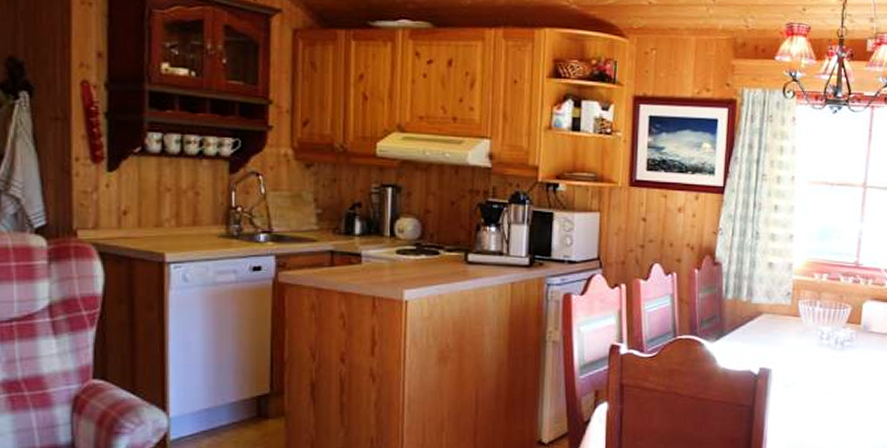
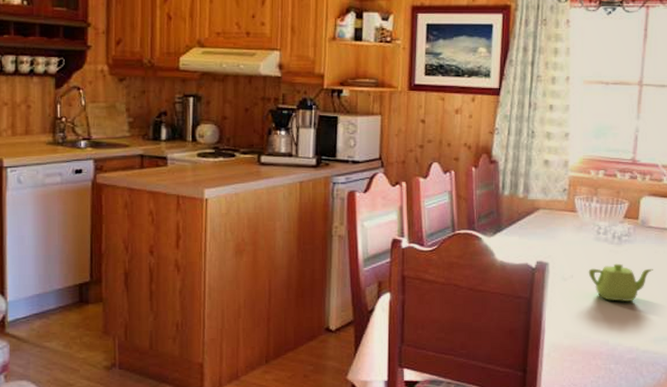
teapot: none [811,369,874,408] -> present [588,263,653,301]

